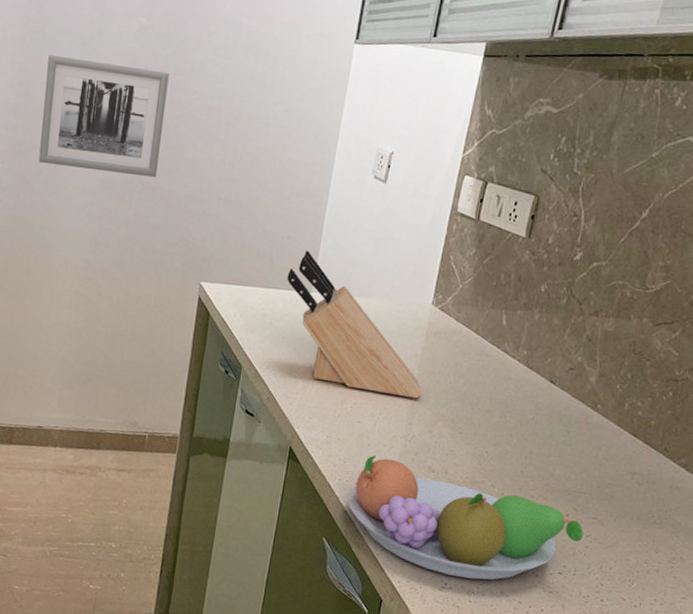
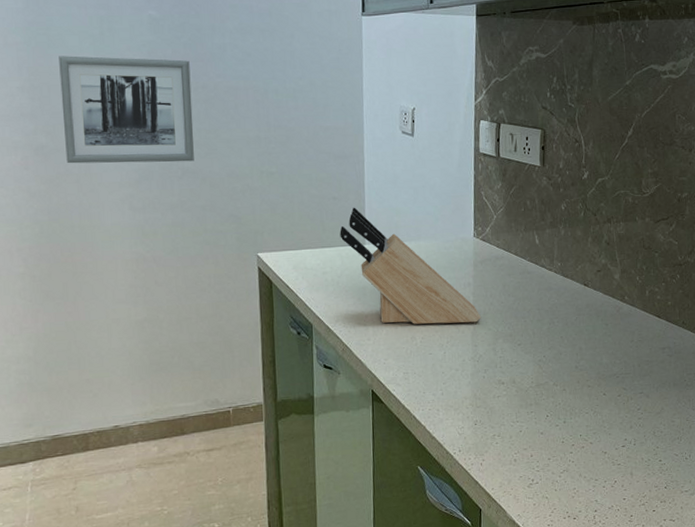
fruit bowl: present [348,455,584,580] -> none [433,381,635,472]

